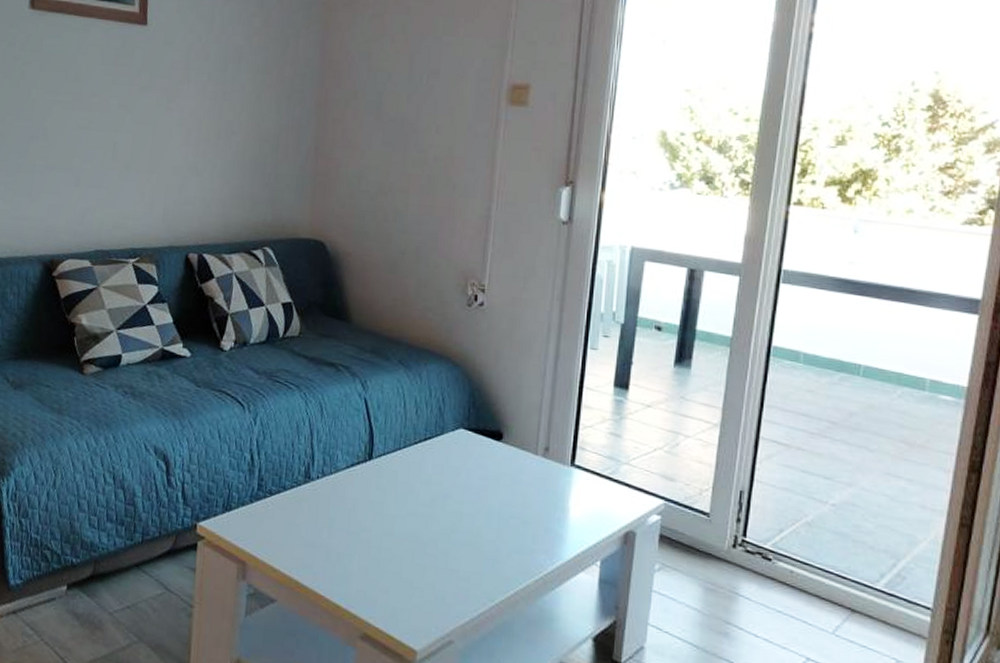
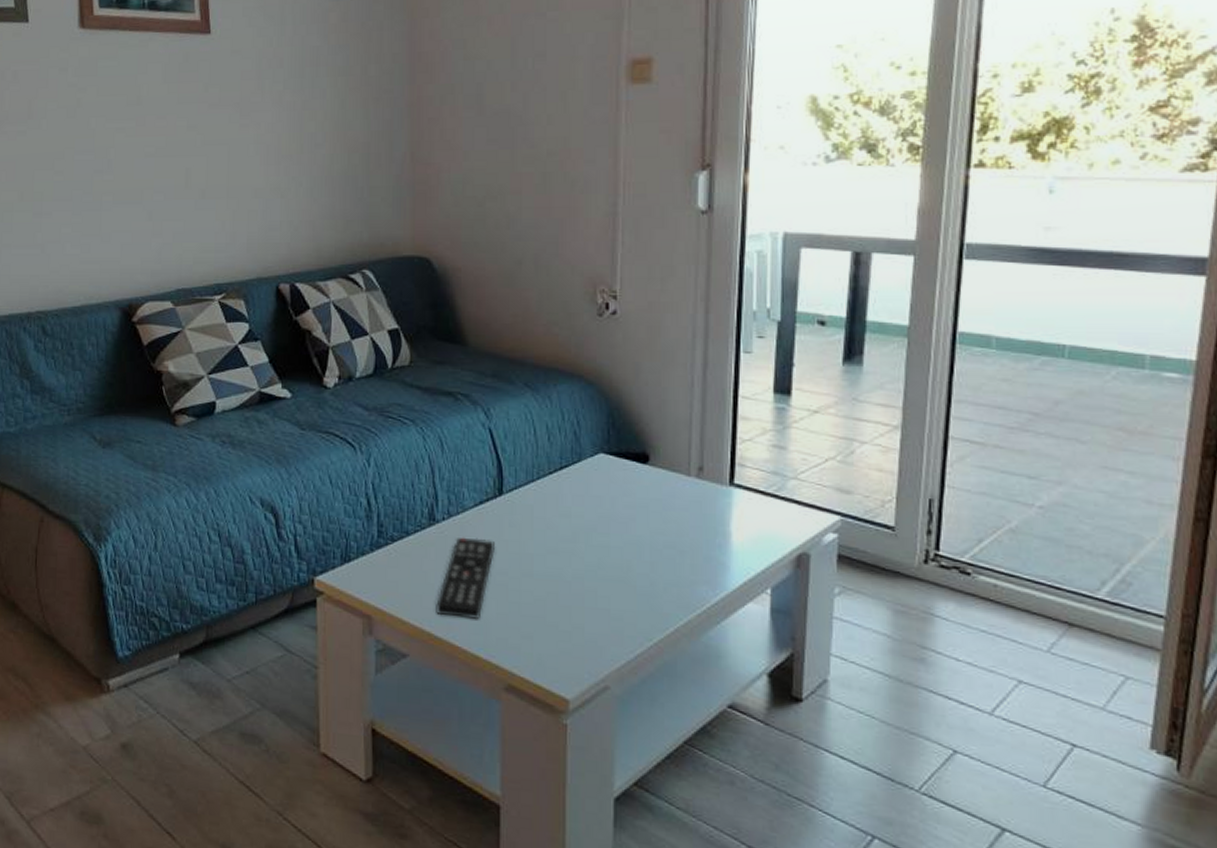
remote control: none [304,495,362,572] -> present [436,537,495,620]

